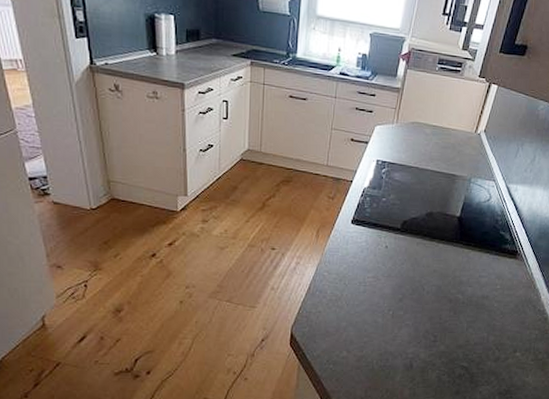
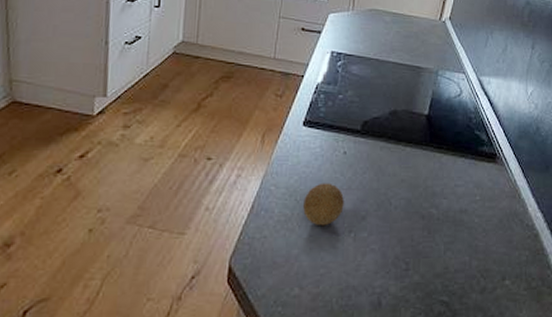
fruit: none [351,271,385,305] -> present [303,183,344,226]

